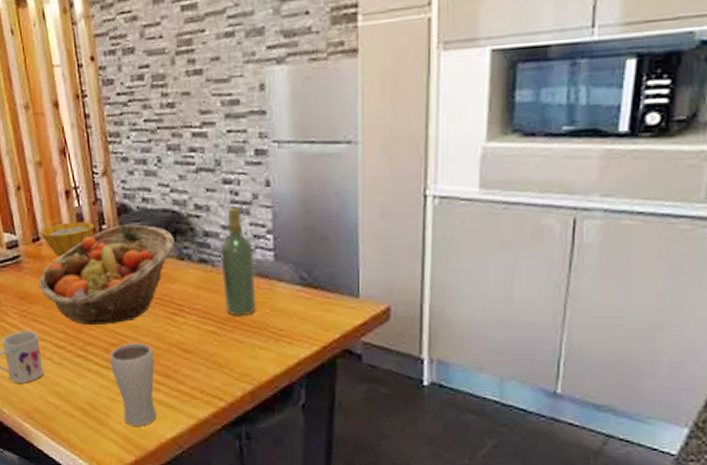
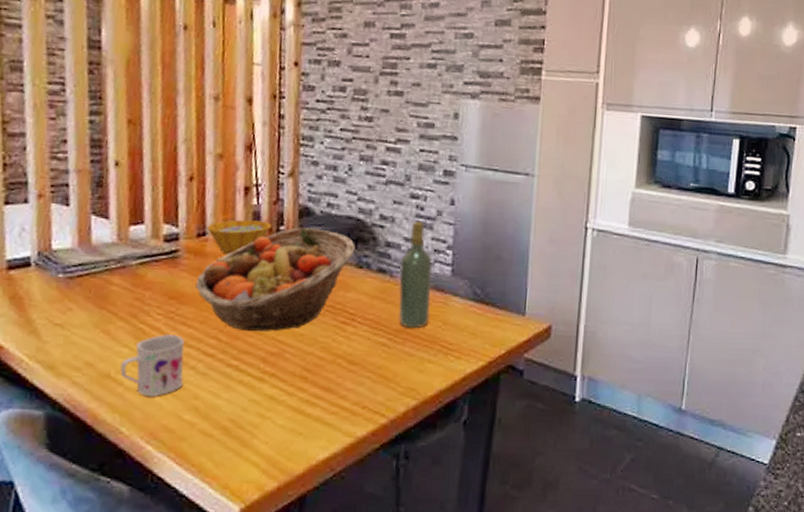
drinking glass: present [110,343,157,426] -> none [265,353,317,447]

